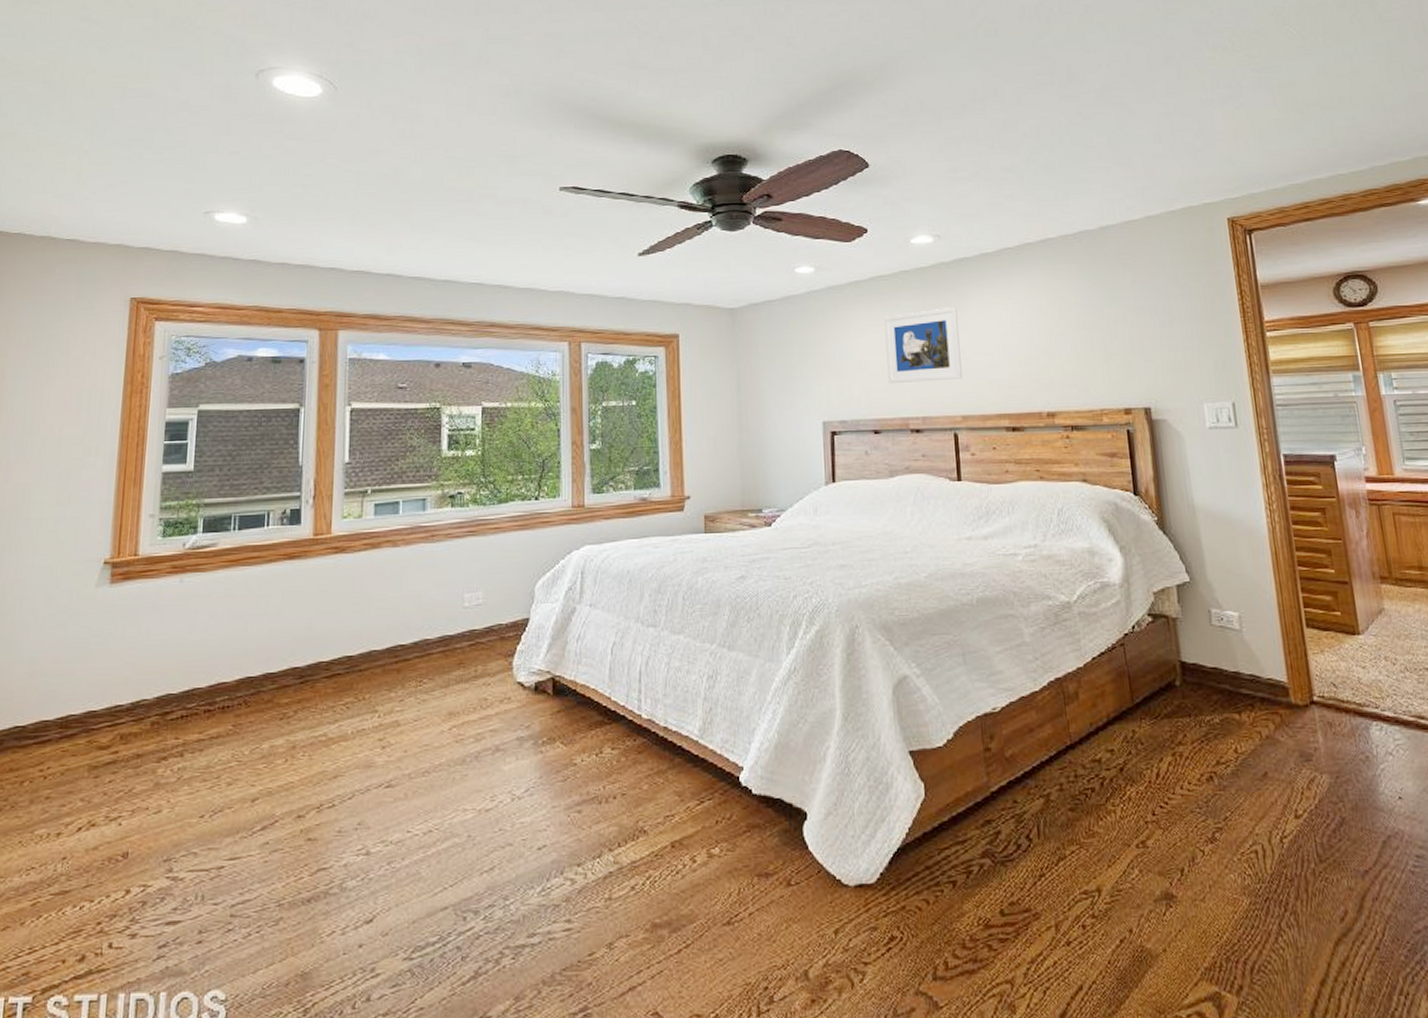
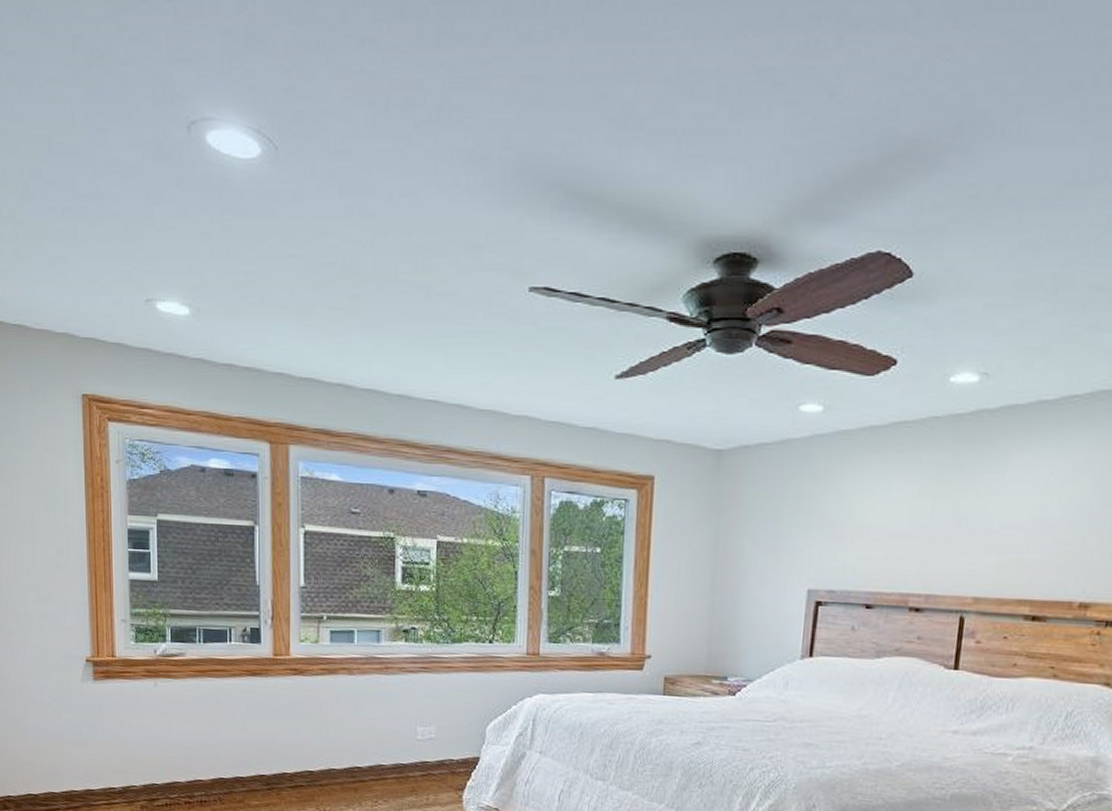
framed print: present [884,307,962,384] -> none [892,466,993,555]

